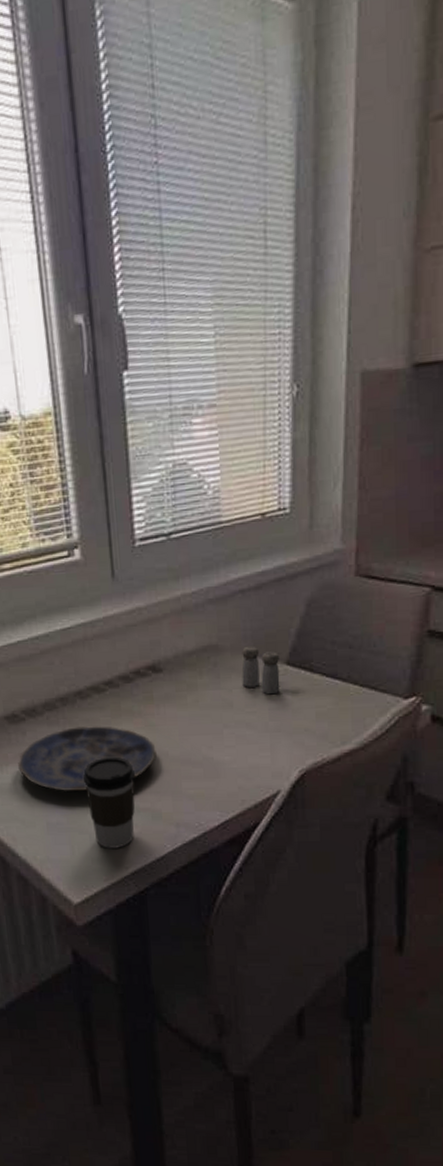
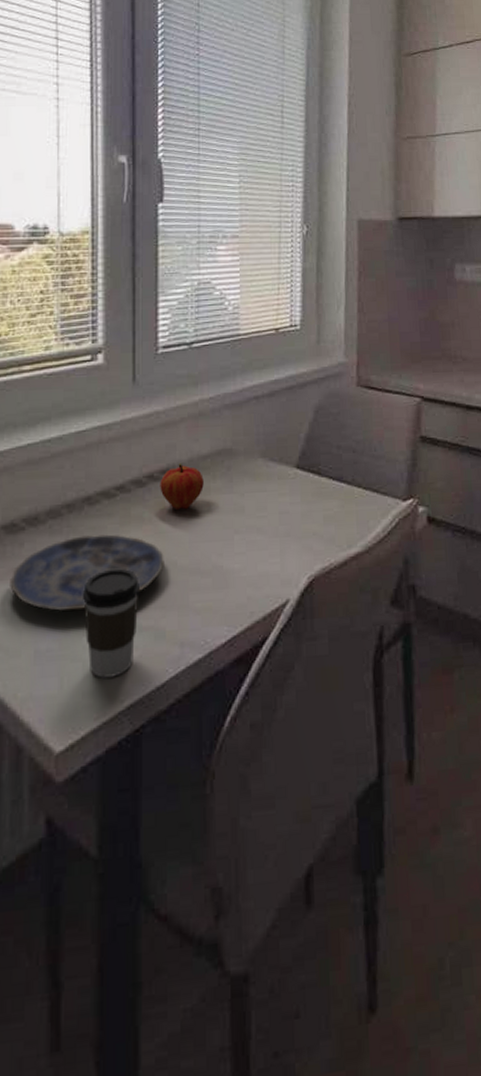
fruit: none [146,659,191,705] -> present [160,463,204,511]
salt and pepper shaker: present [241,645,280,695] -> none [254,449,290,499]

